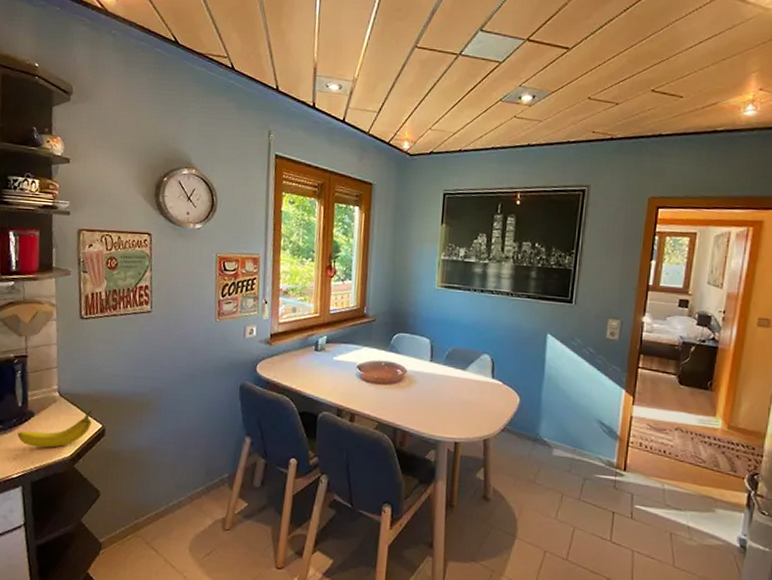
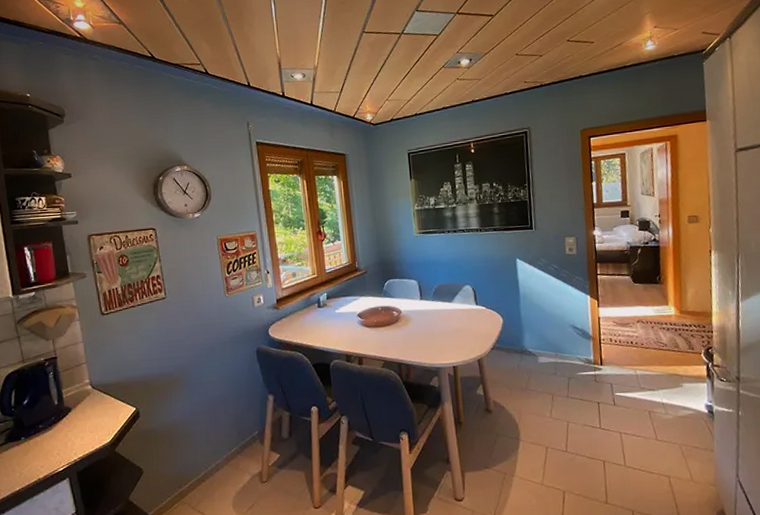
fruit: present [17,410,93,448] -> none [58,396,126,440]

